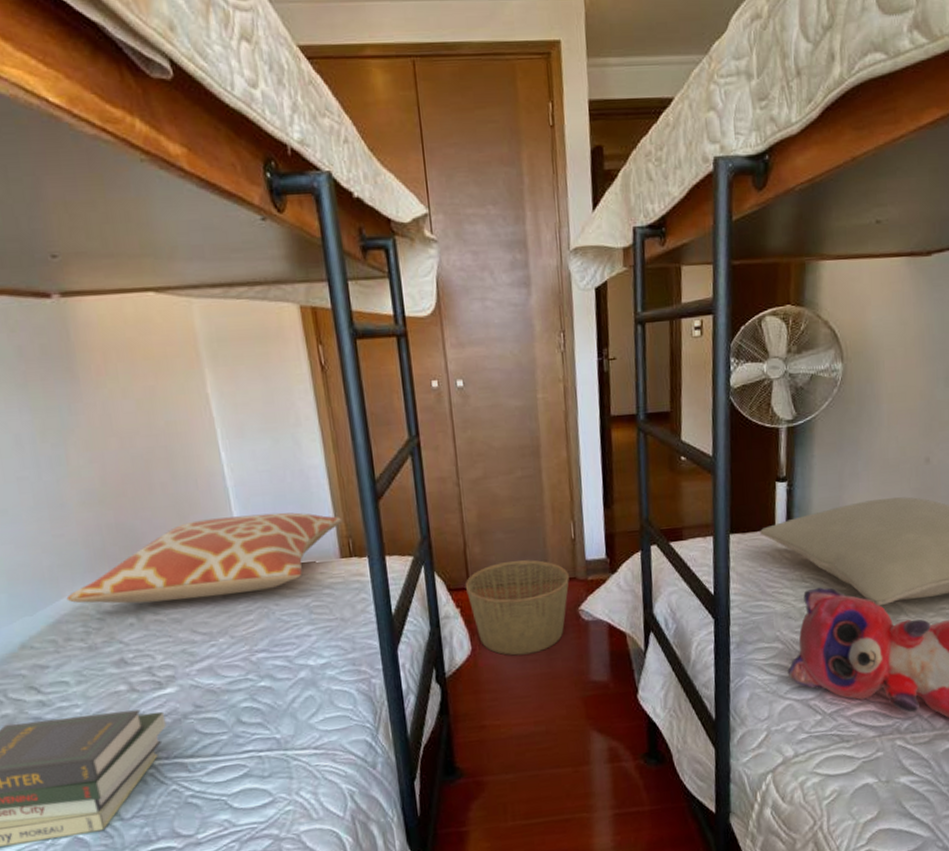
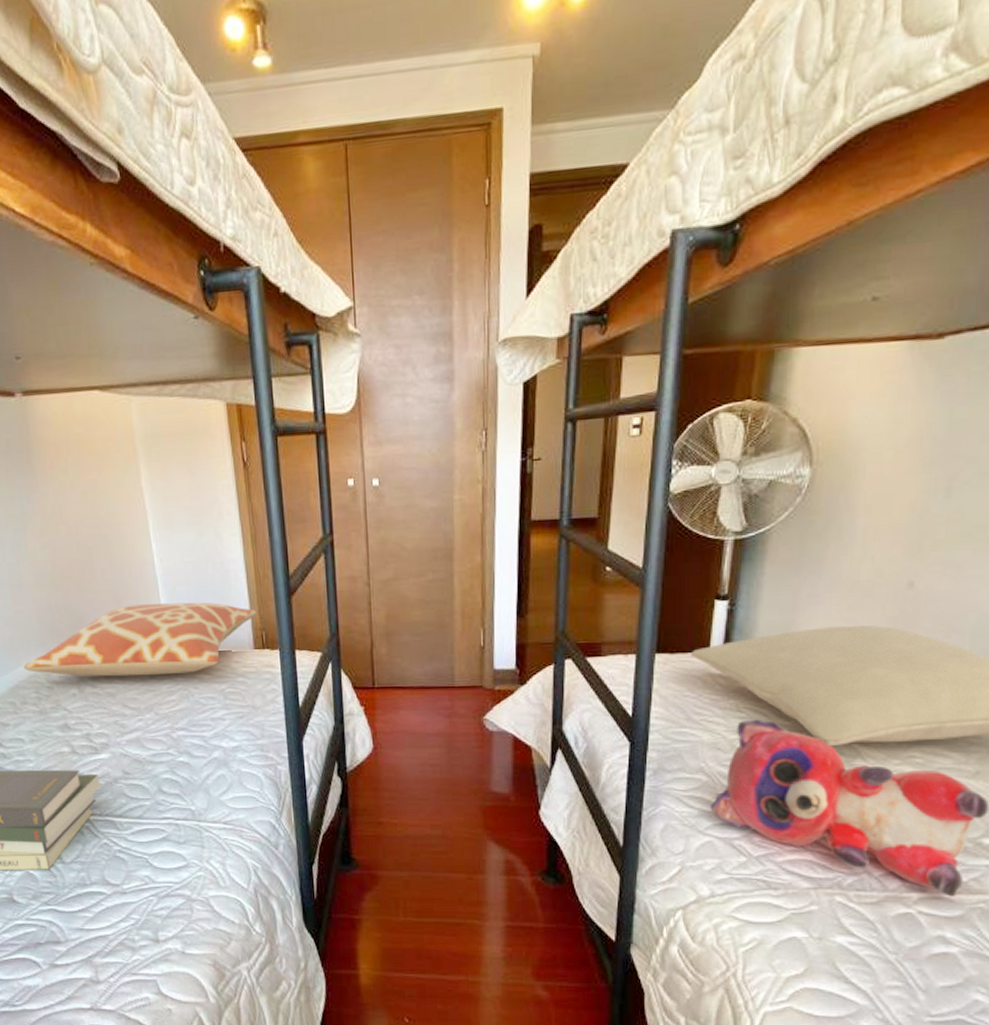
basket: present [465,560,569,656] -> none [370,664,475,758]

